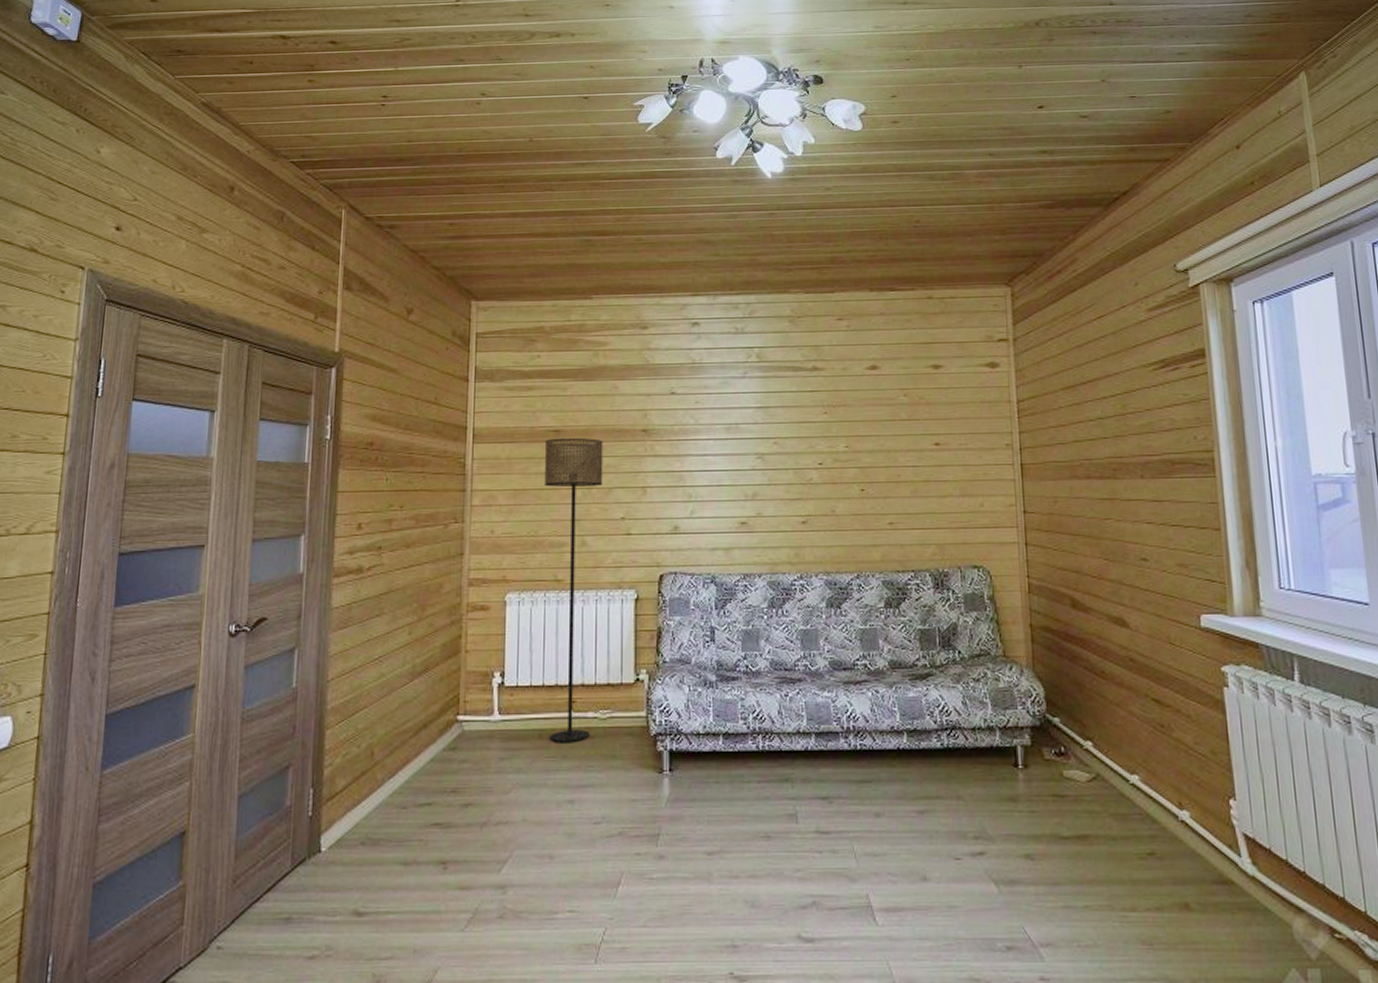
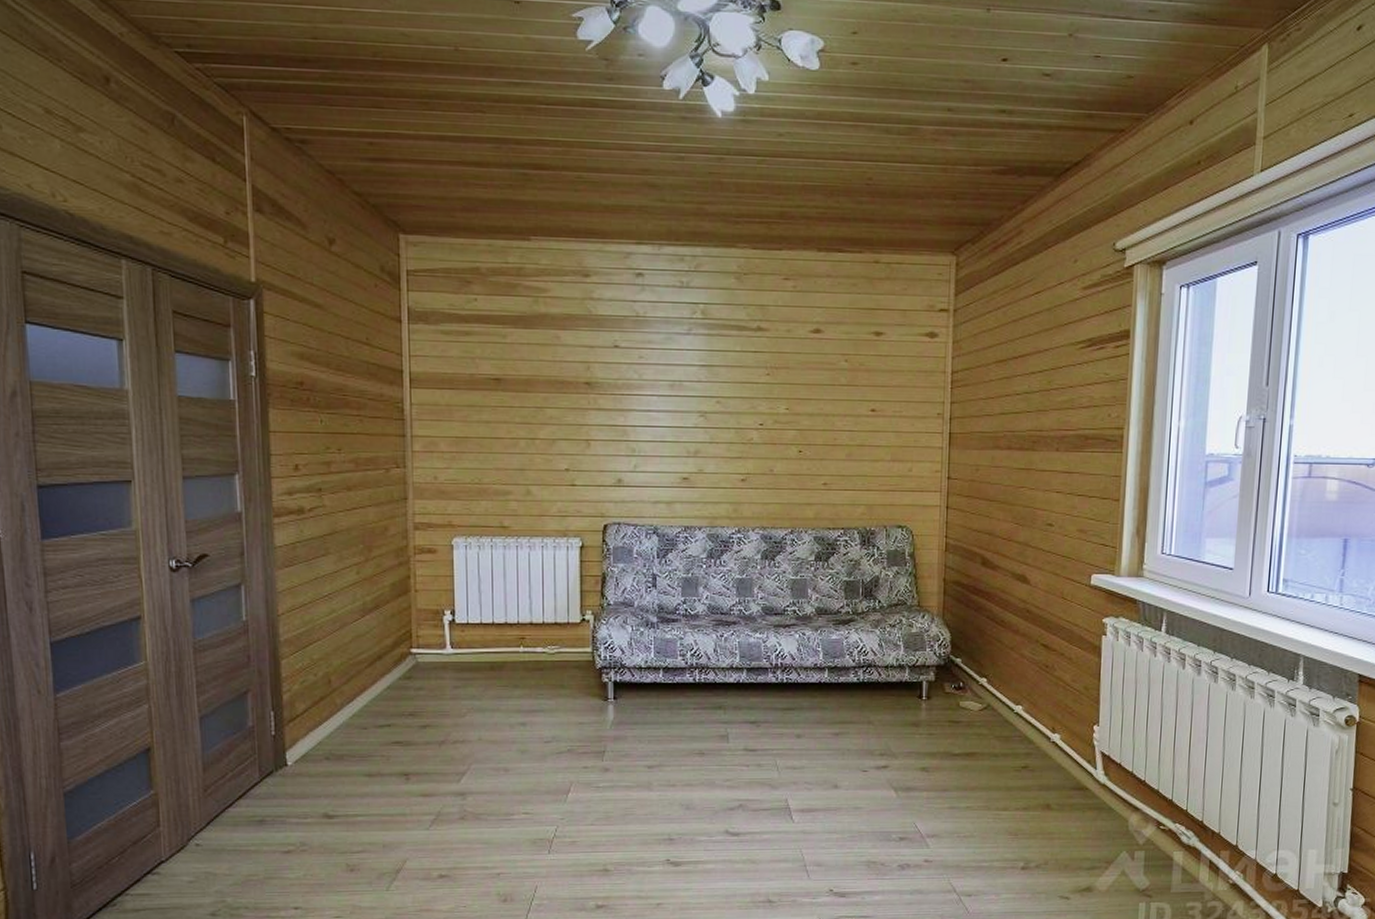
floor lamp: present [544,437,603,743] -> none [485,386,546,674]

